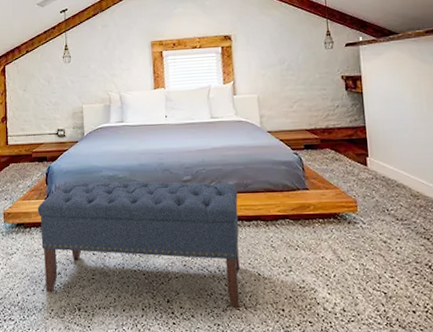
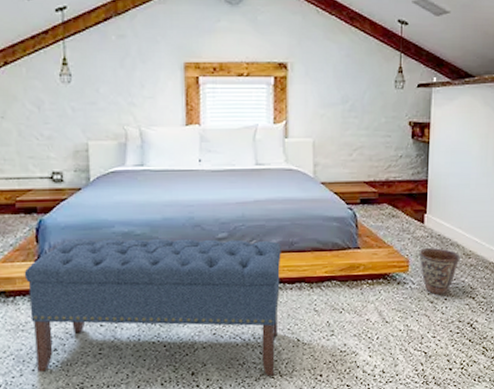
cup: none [365,189,409,235] -> present [419,248,460,295]

